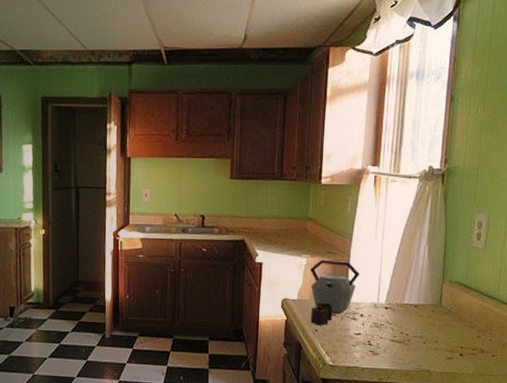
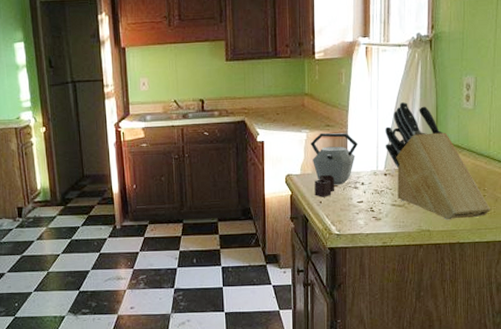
knife block: none [388,235,497,362] -> present [385,102,491,220]

